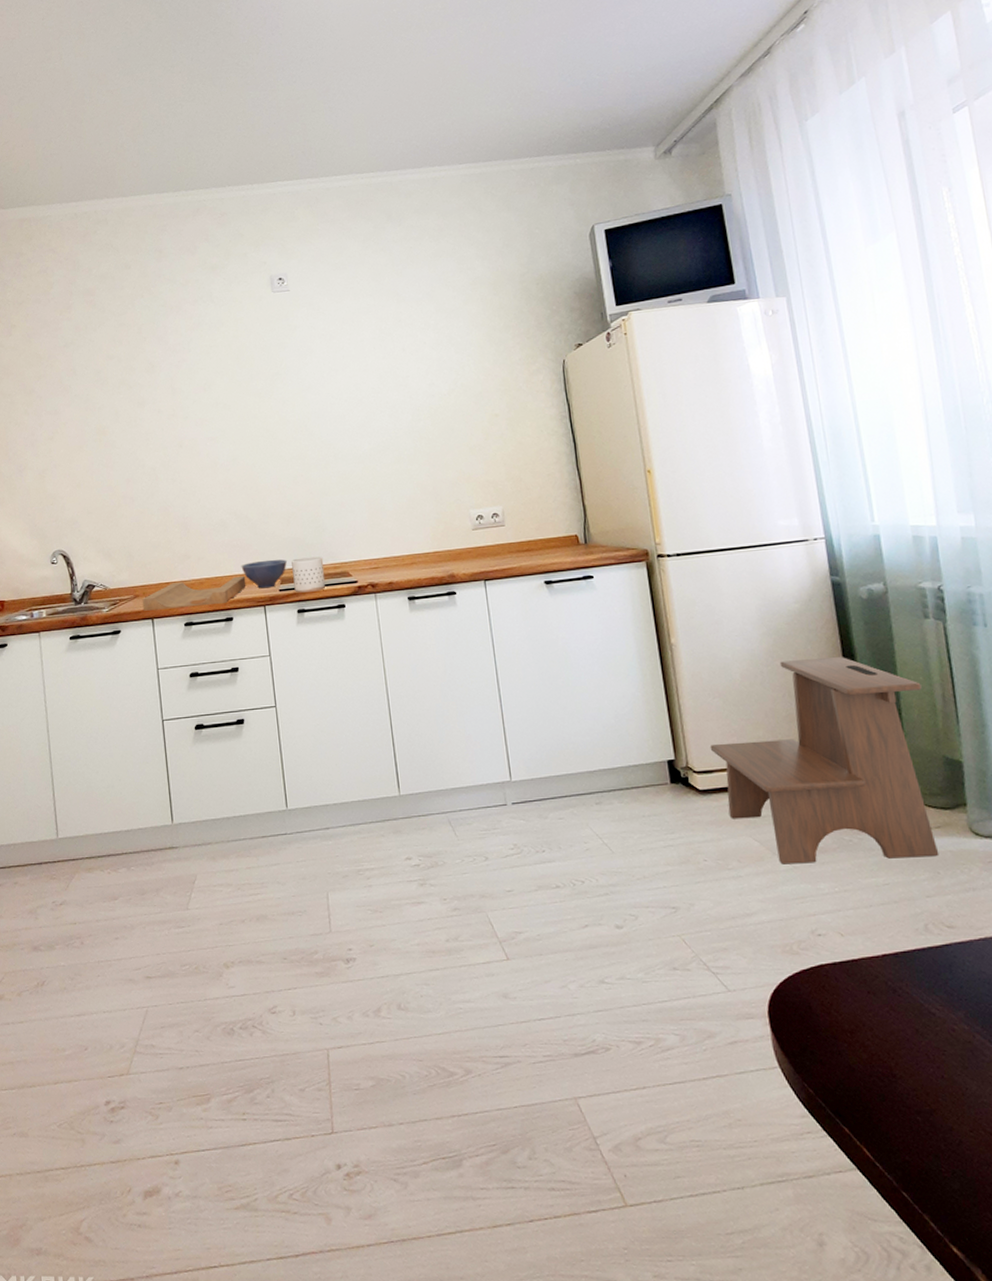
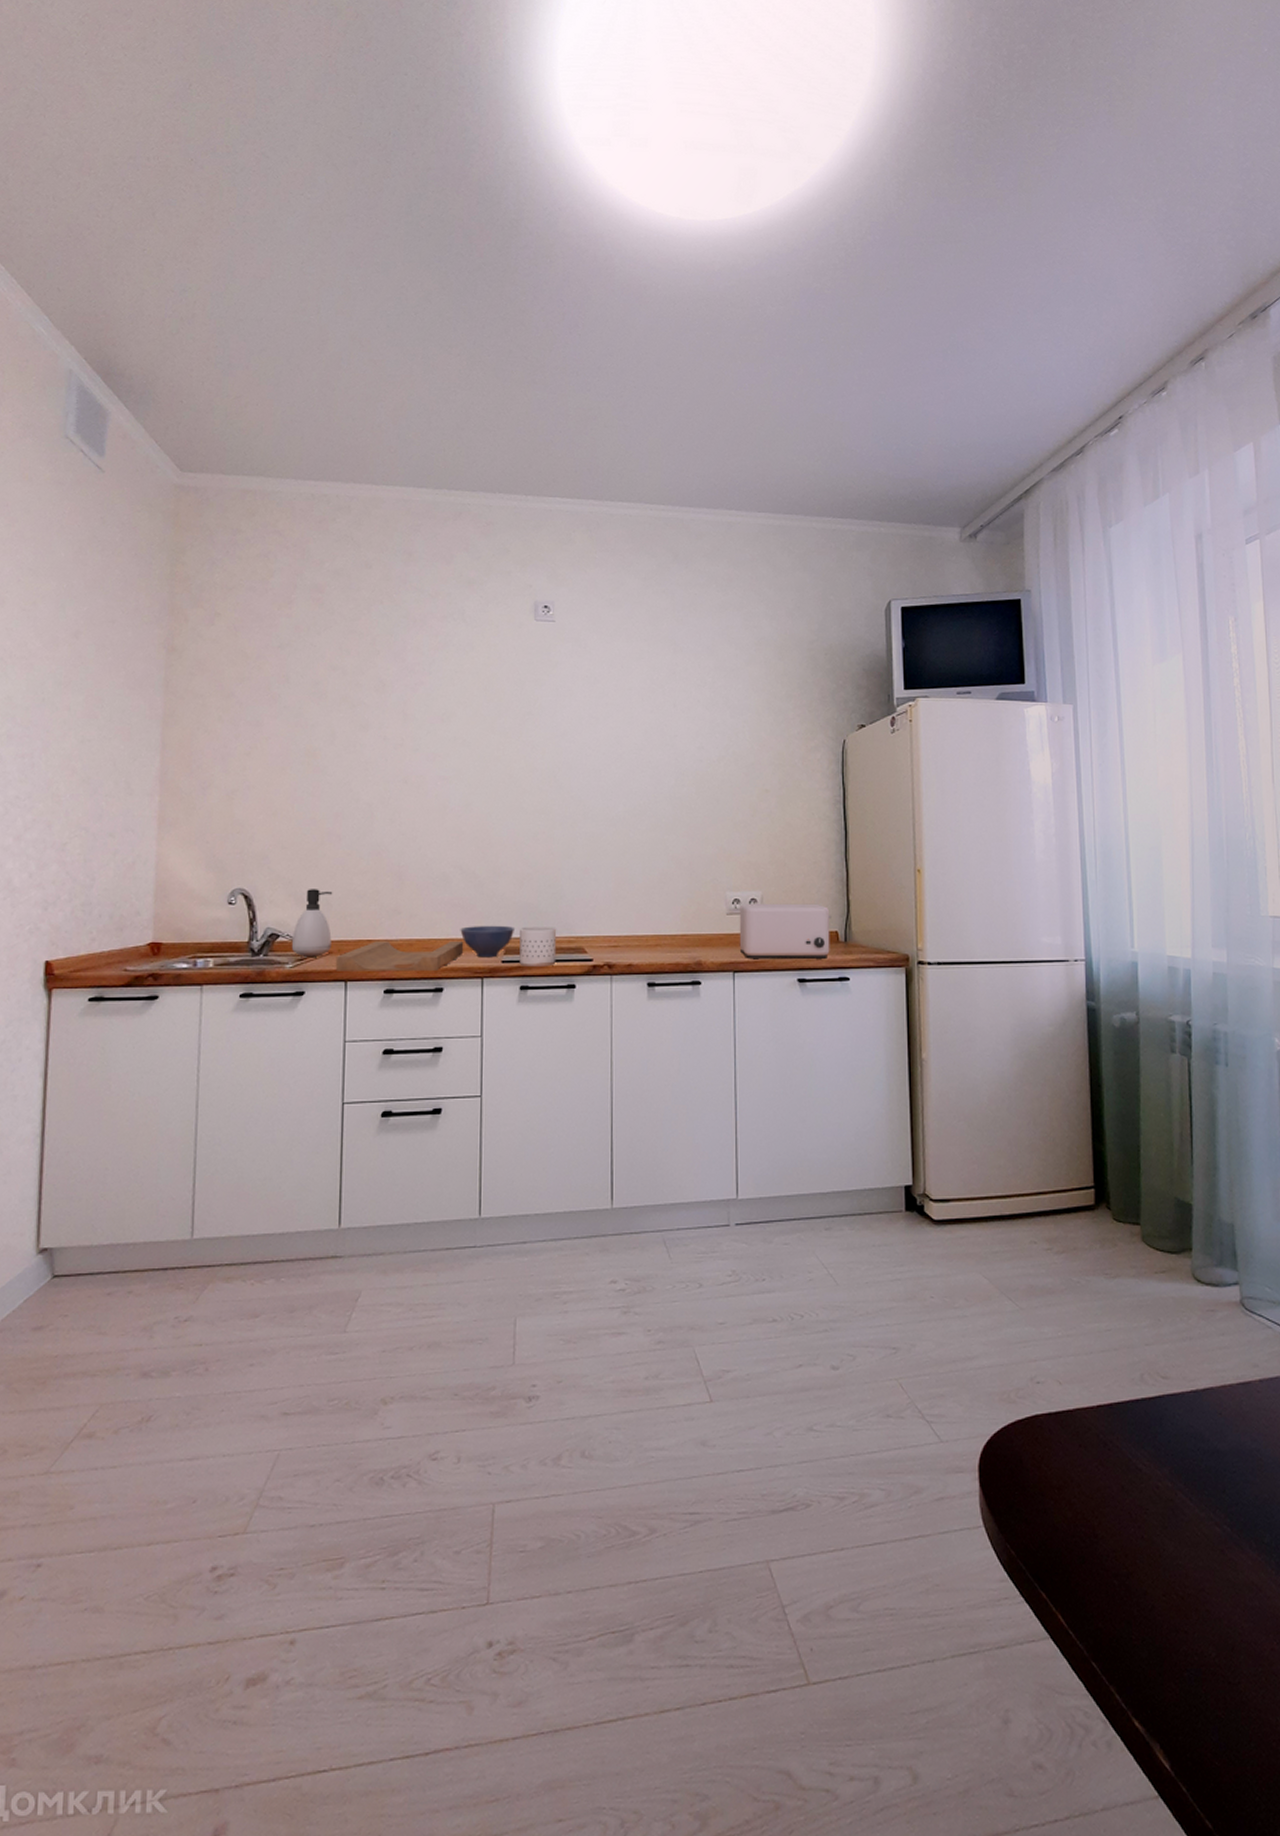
soap dispenser: none [105,544,138,602] -> present [291,889,333,957]
toaster: none [483,511,572,569] -> present [739,903,832,961]
step stool: present [710,656,939,865] -> none [949,1085,1162,1305]

